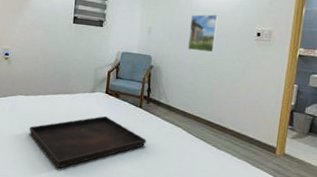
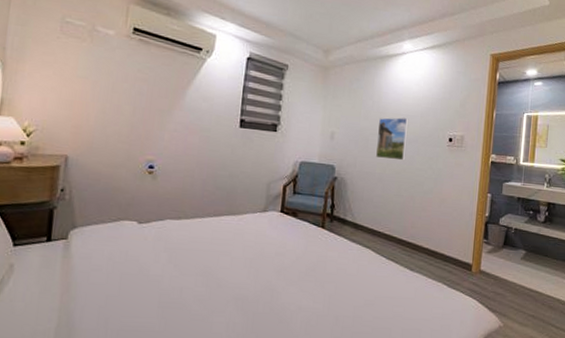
serving tray: present [29,116,146,169] -> none [181,240,330,311]

